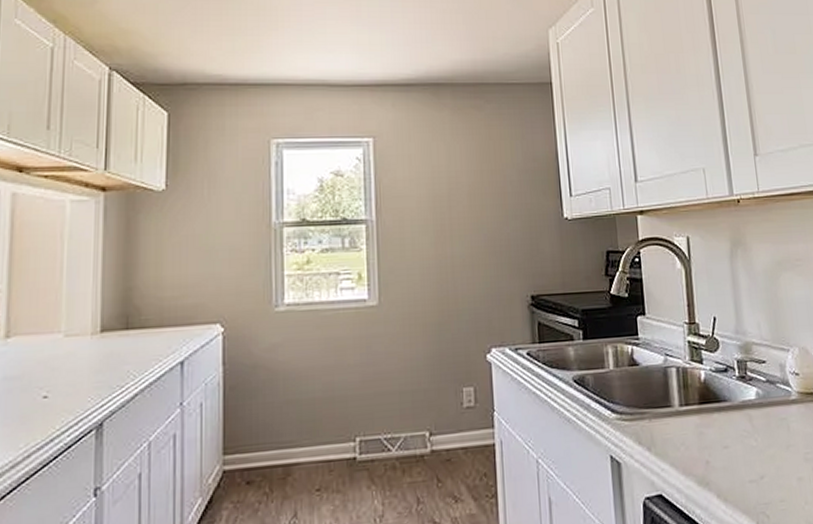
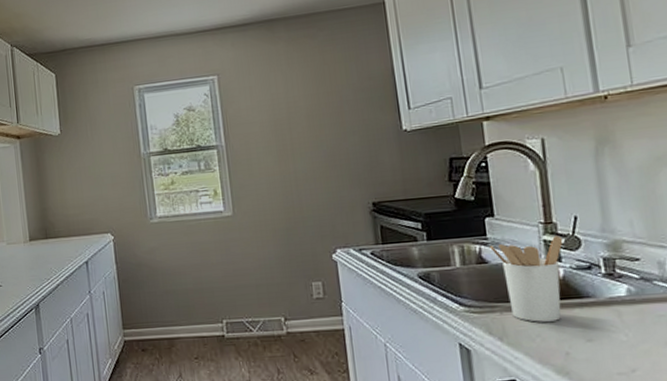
utensil holder: none [641,337,704,429] -> present [489,236,563,322]

